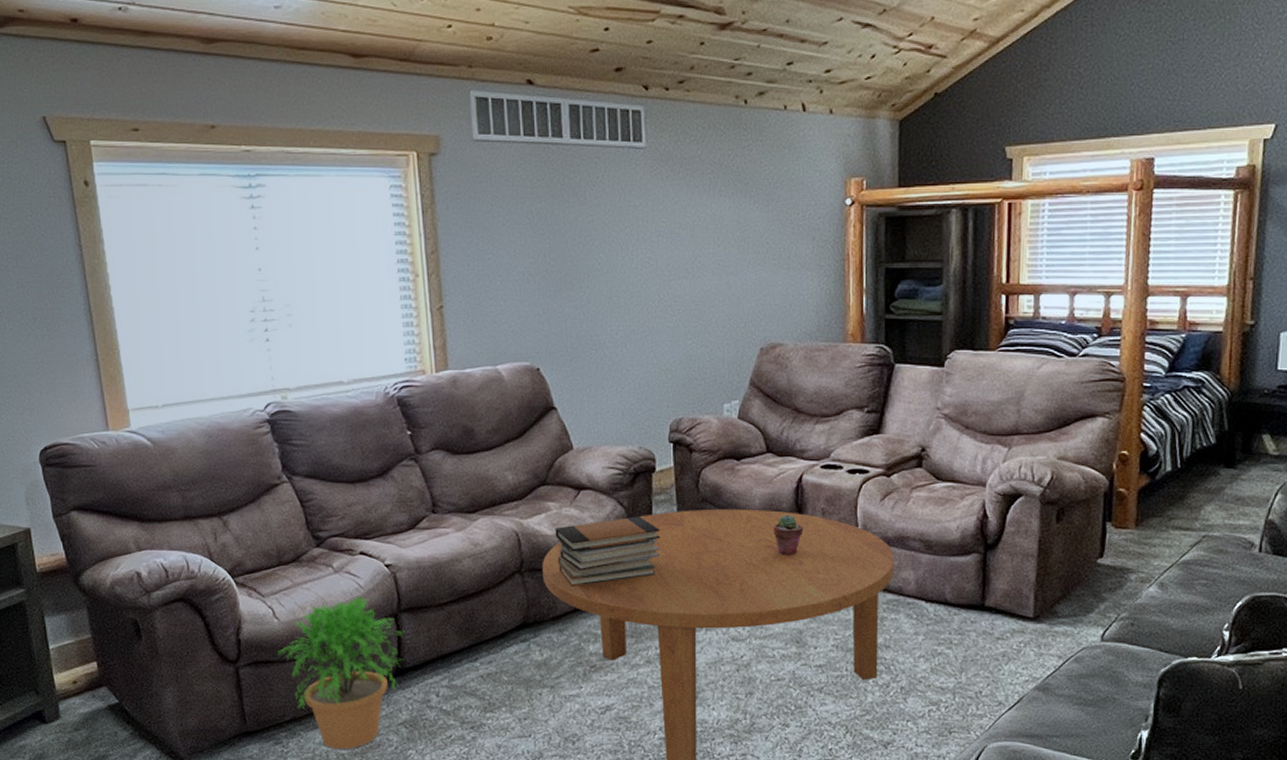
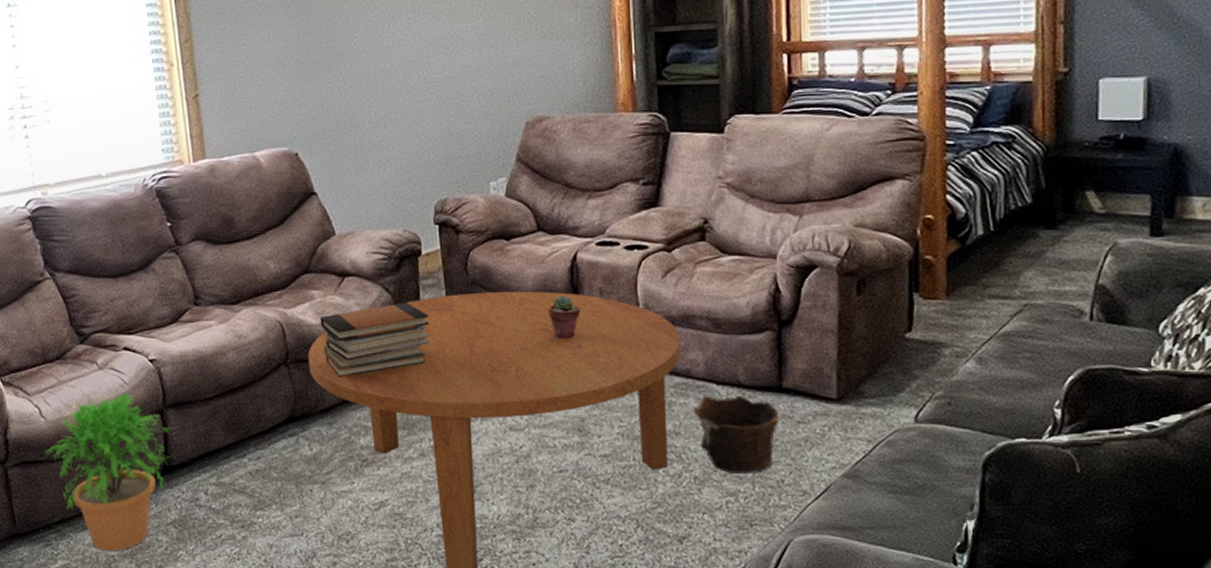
clay pot: none [901,611,981,685] -> present [691,395,780,473]

